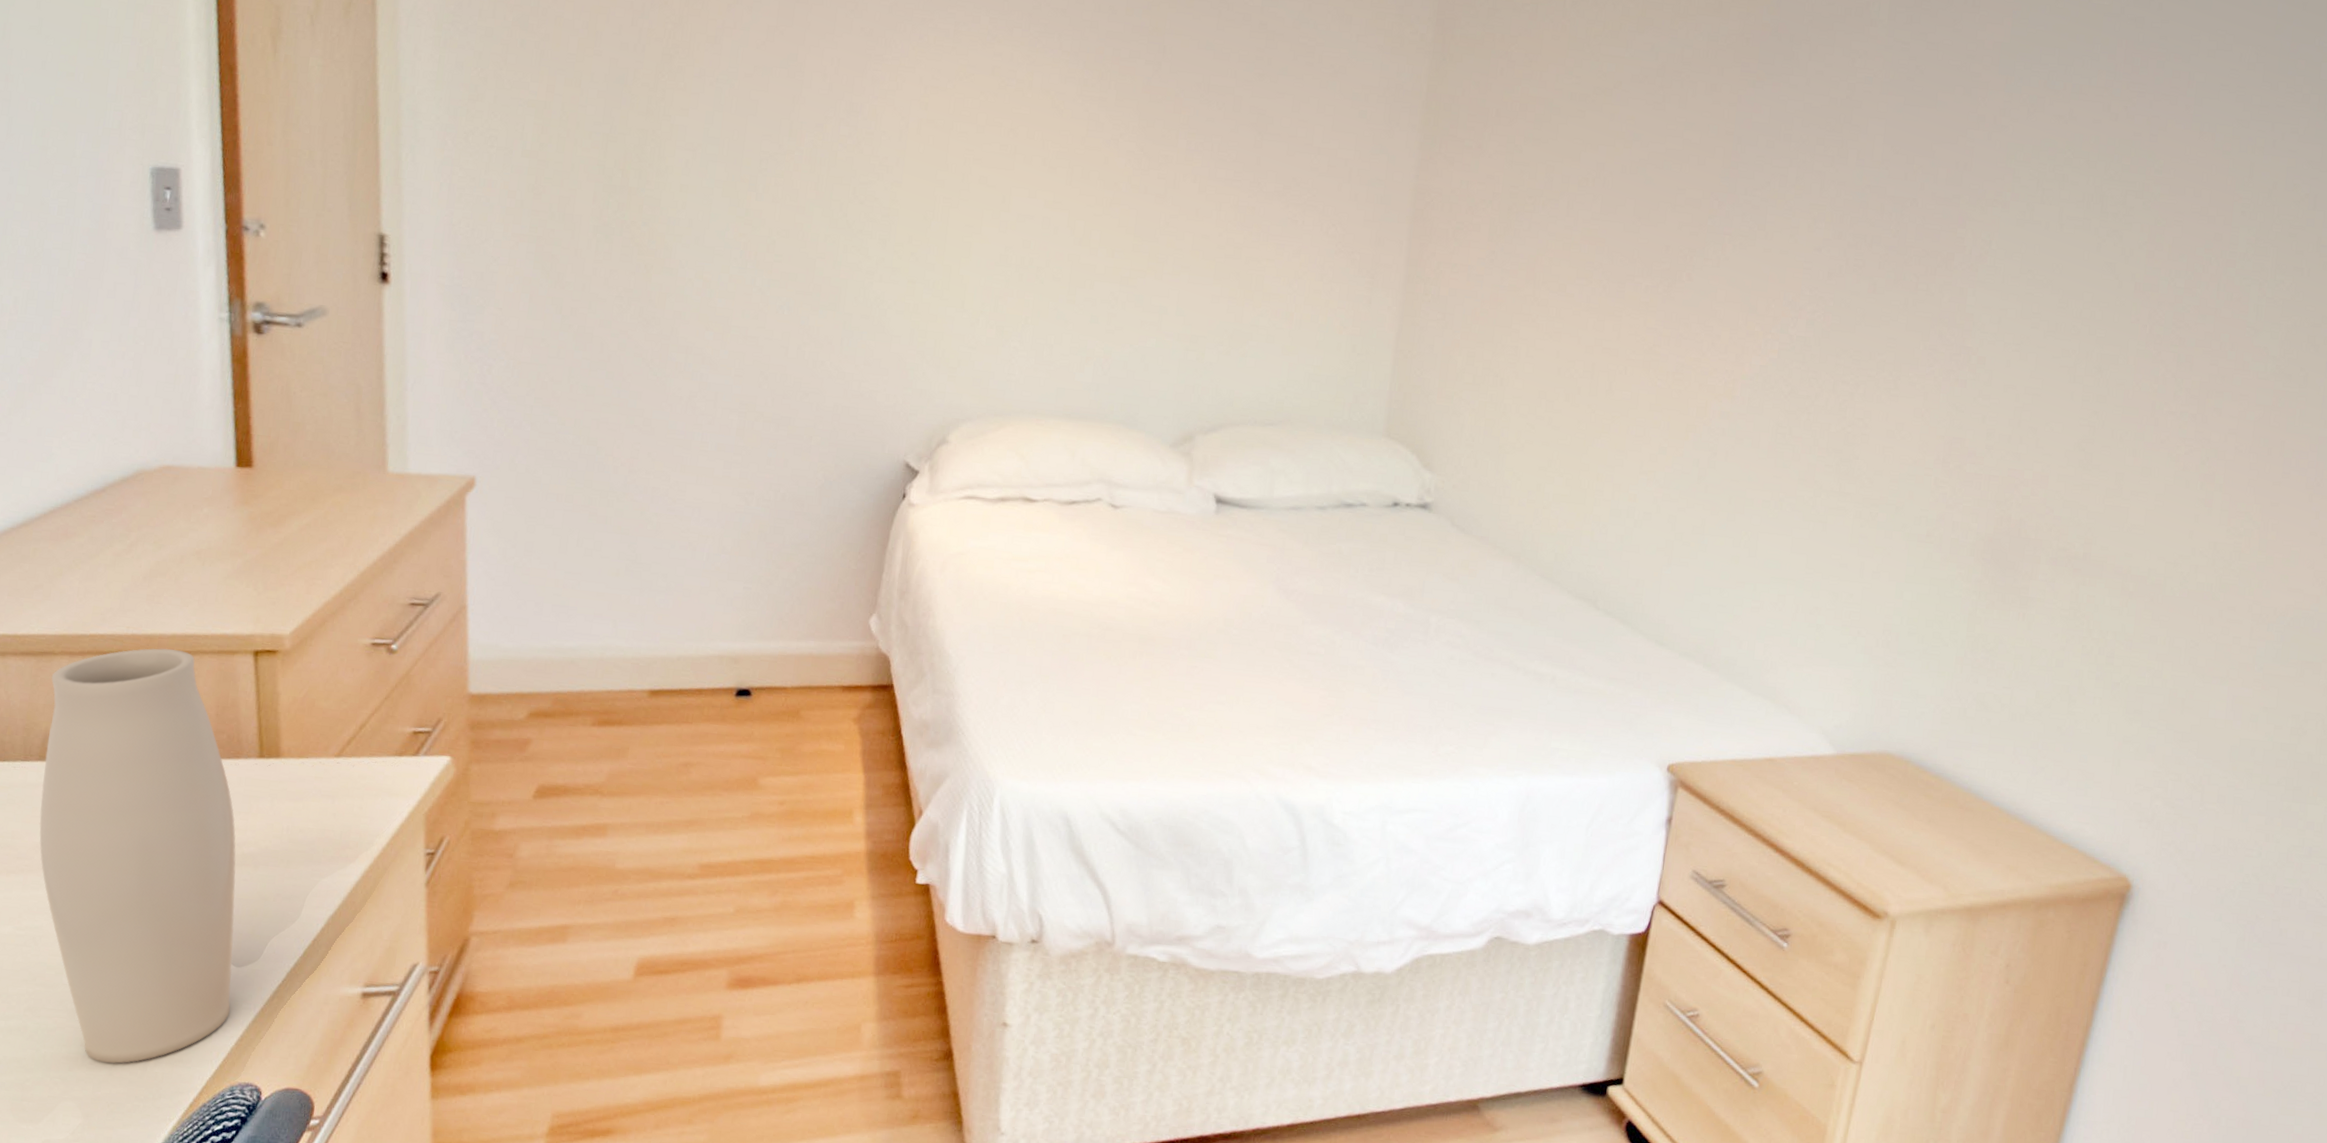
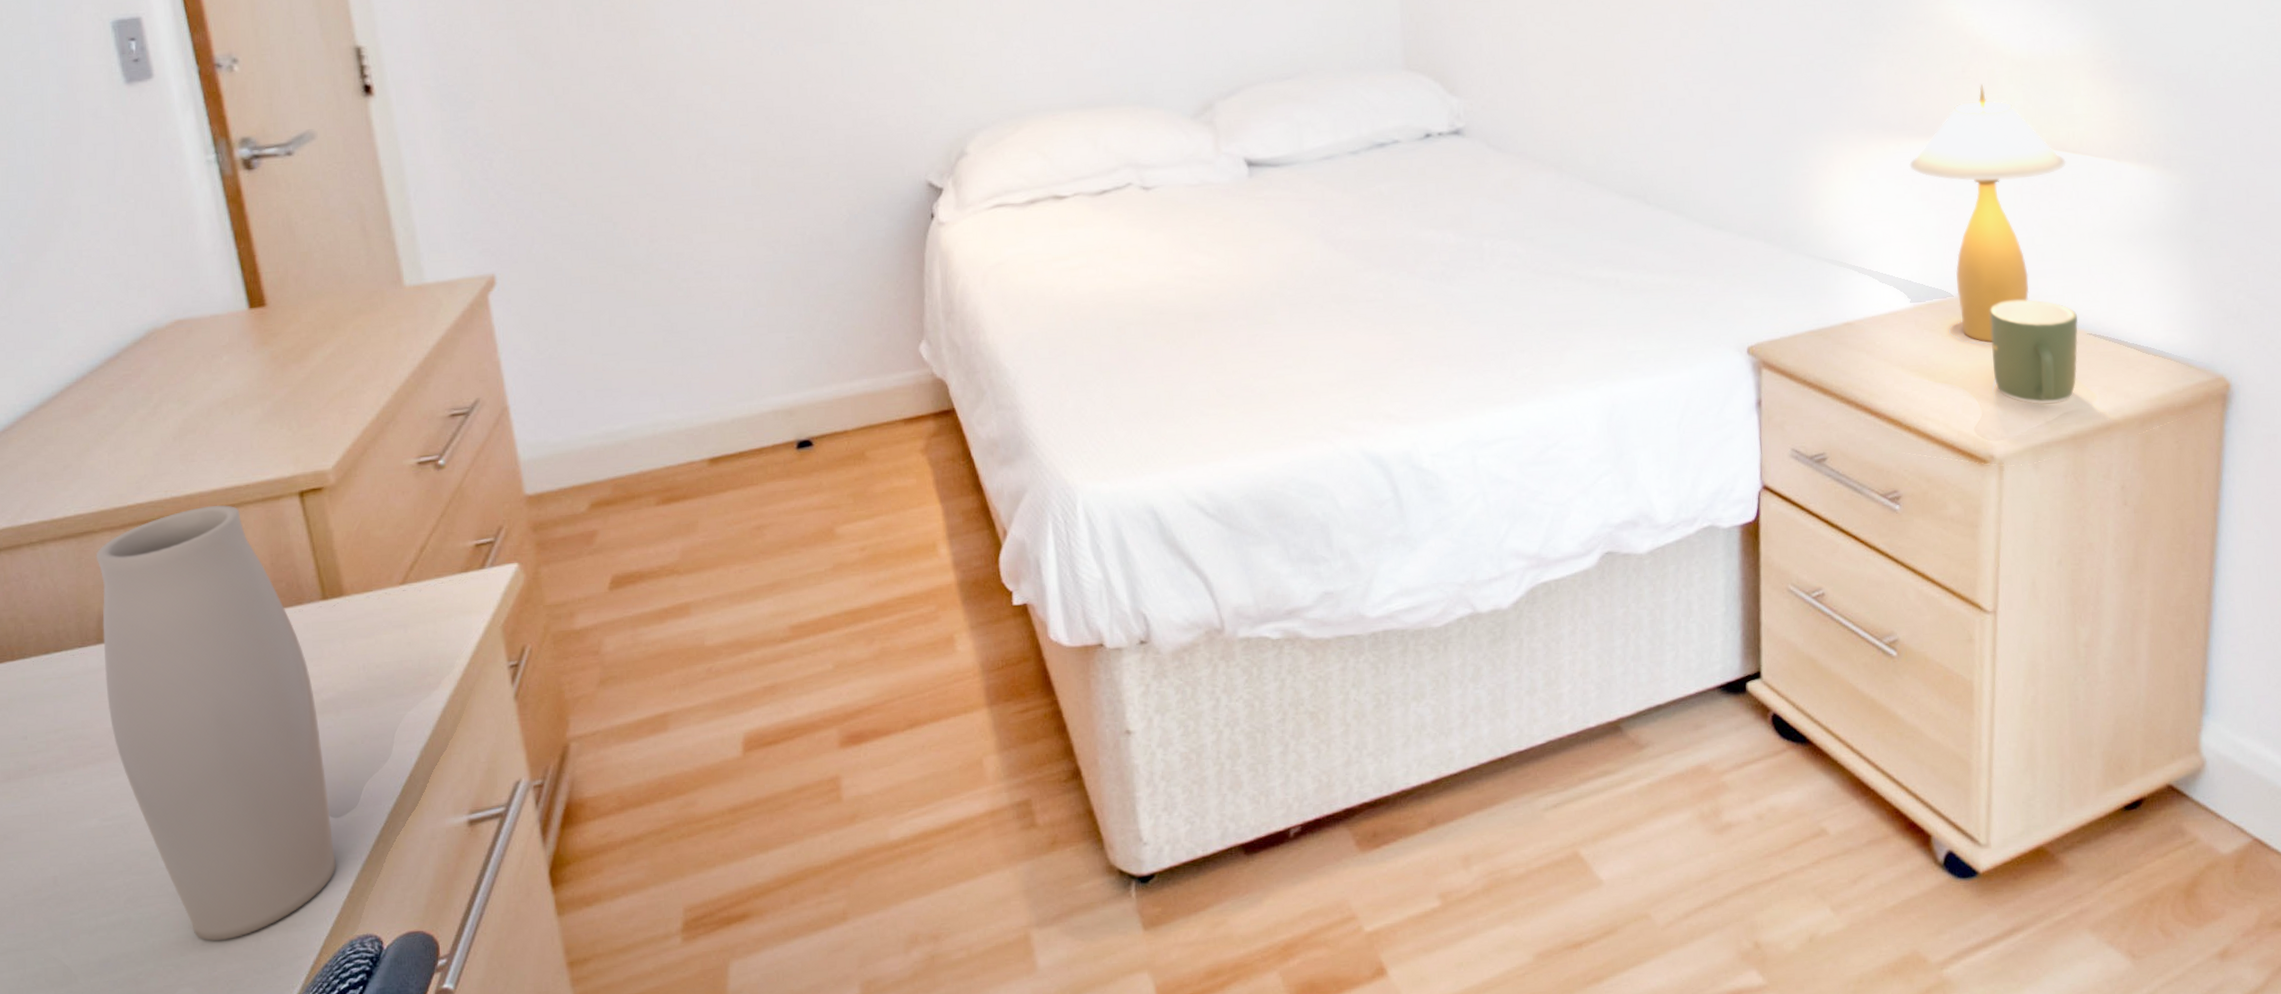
table lamp: none [1858,551,2013,803] -> present [1909,84,2067,343]
mug: none [1902,766,1995,873] -> present [1990,299,2079,404]

